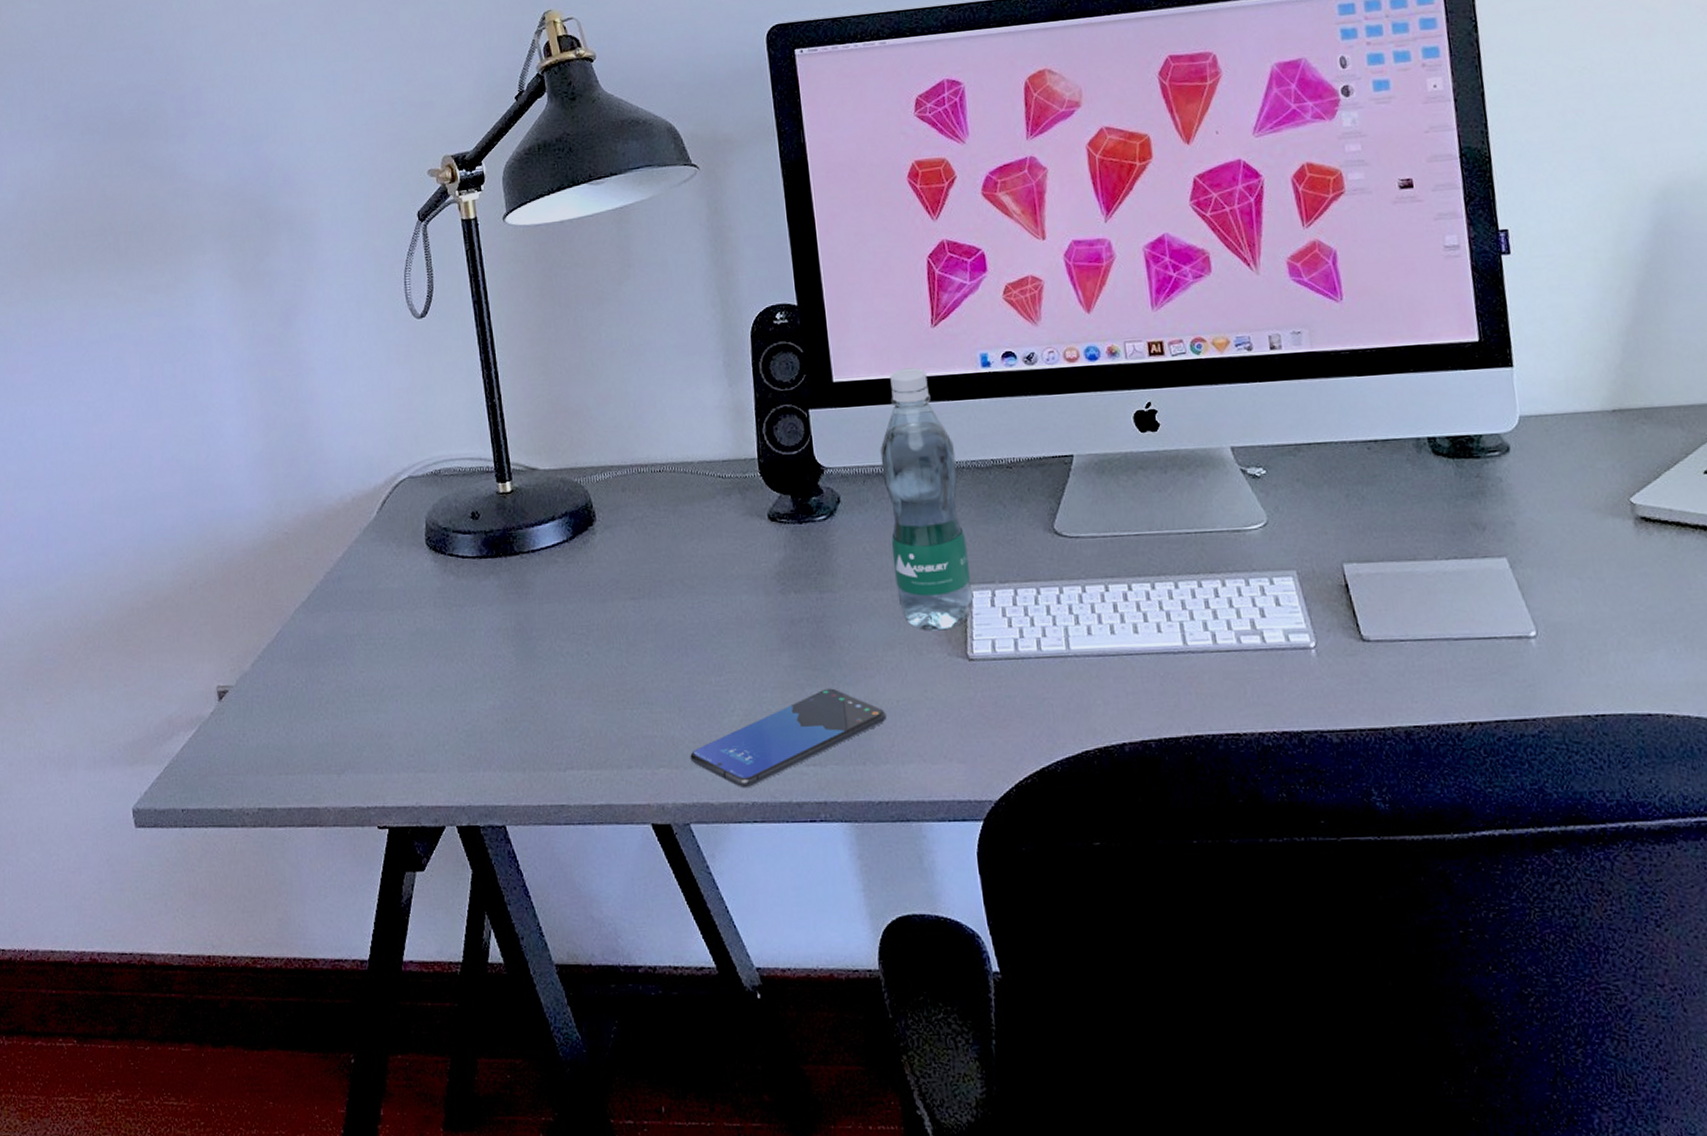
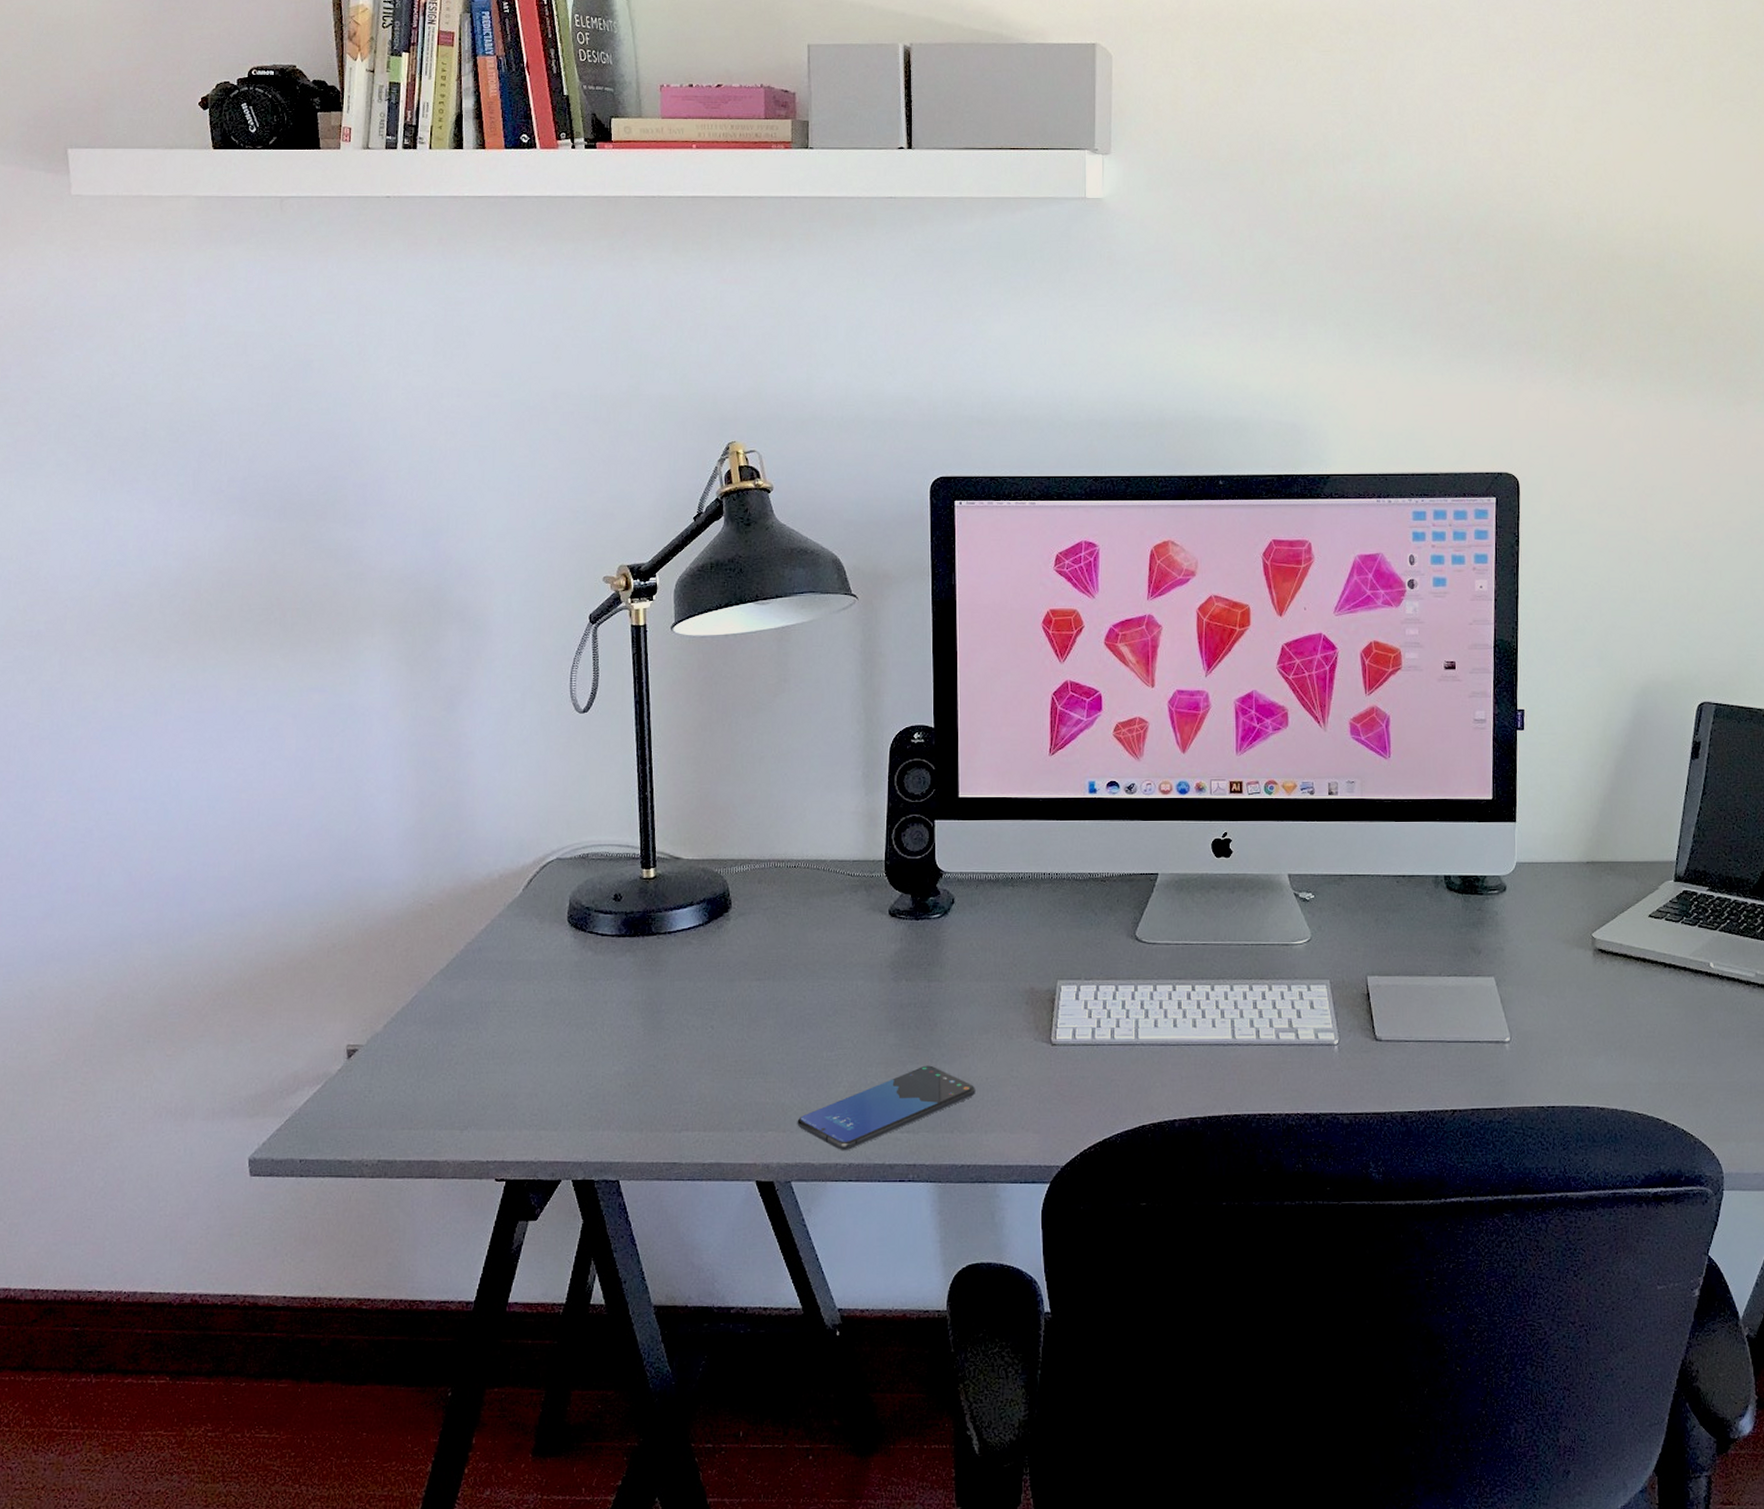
bottle: present [880,367,973,631] -> none [994,790,1060,1019]

